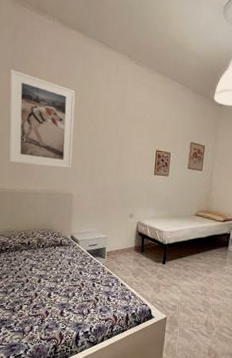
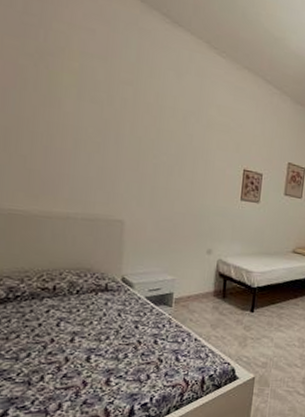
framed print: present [9,69,76,168] -> none [18,32,129,186]

